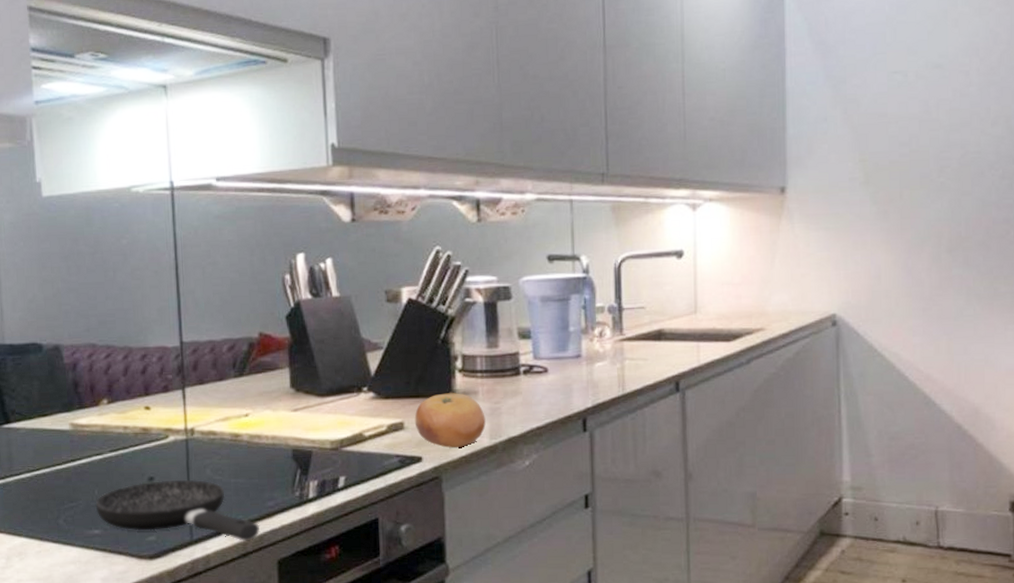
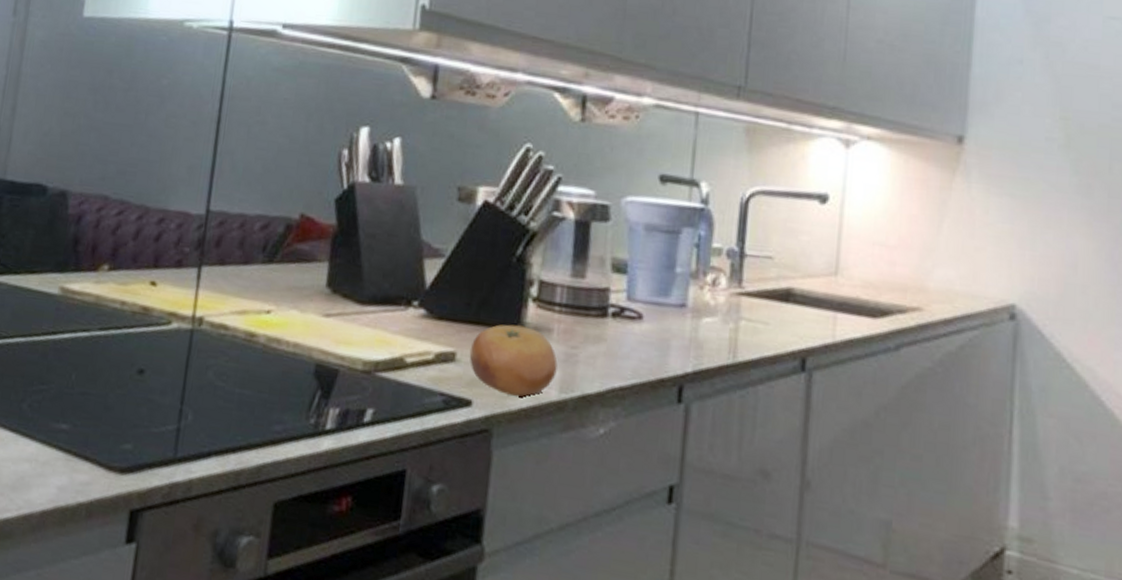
frying pan: present [95,479,261,542] -> none [69,374,260,473]

